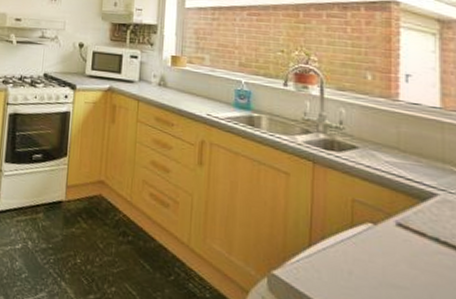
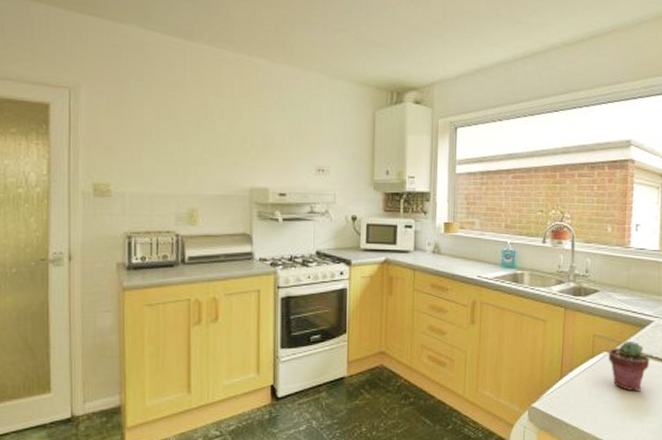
potted succulent: none [373,213,436,283] -> present [608,340,650,392]

